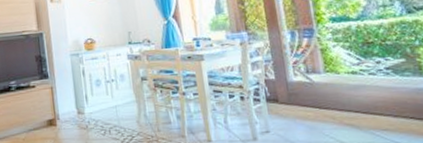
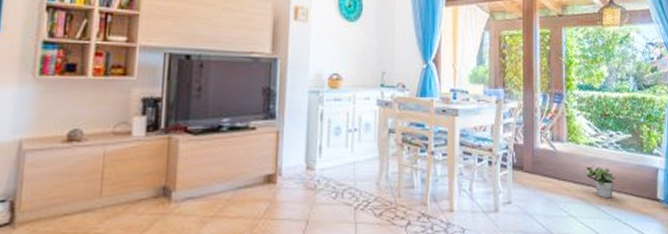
potted plant: none [350,92,390,124] -> present [585,165,615,199]

